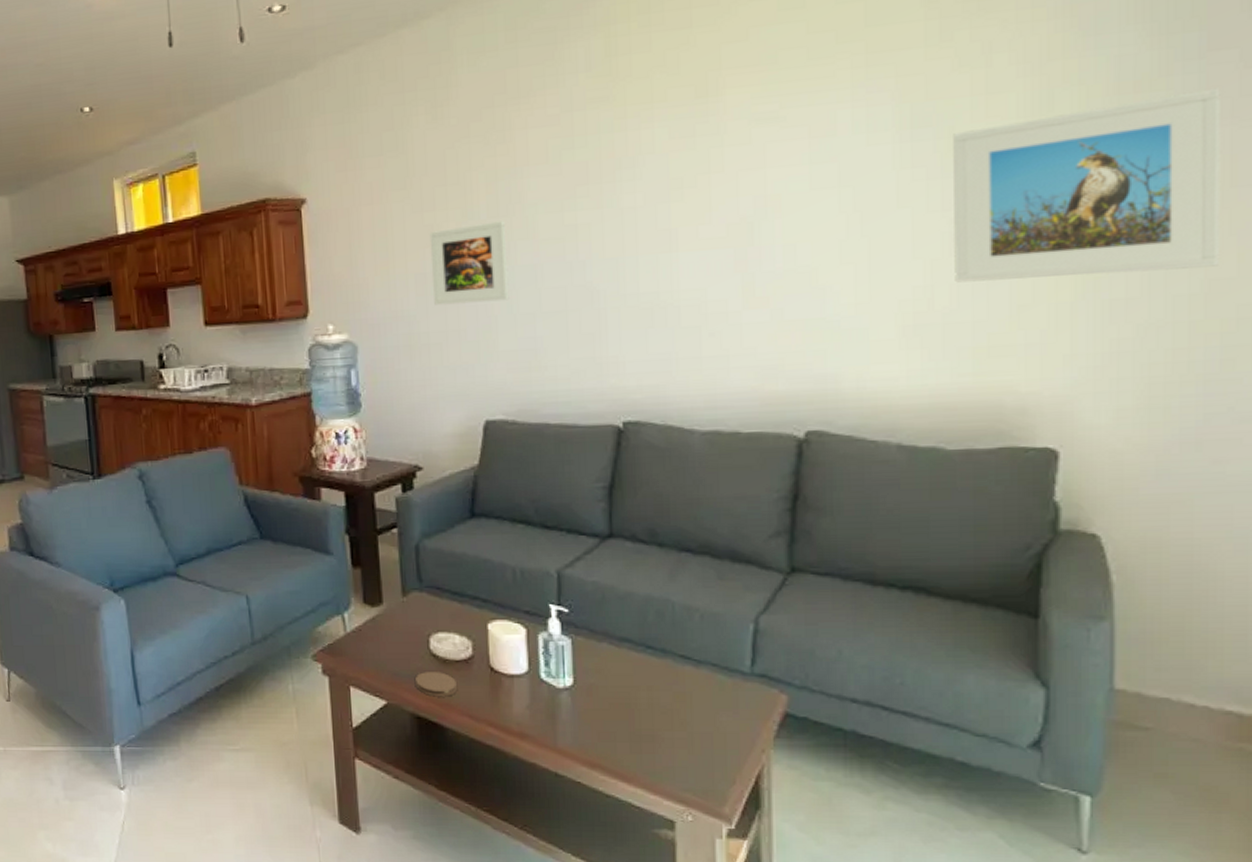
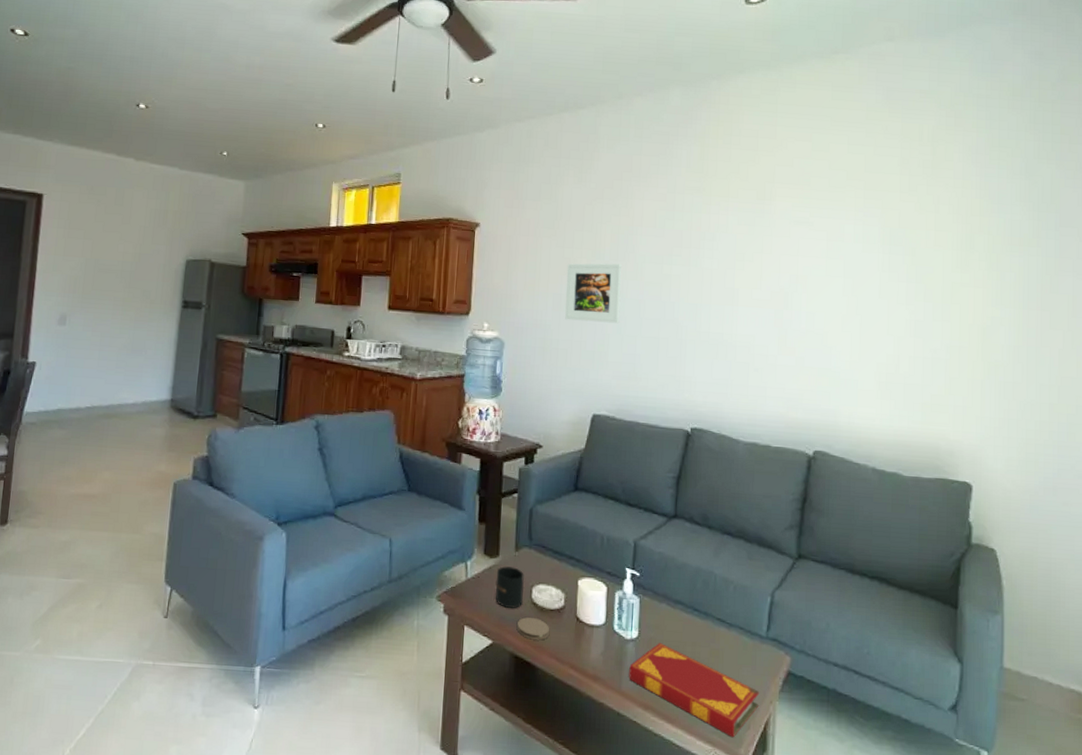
mug: none [381,615,419,662] -> present [495,566,525,608]
hardback book: none [565,690,747,795] -> present [629,643,760,738]
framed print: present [953,87,1220,283] -> none [912,251,1067,368]

